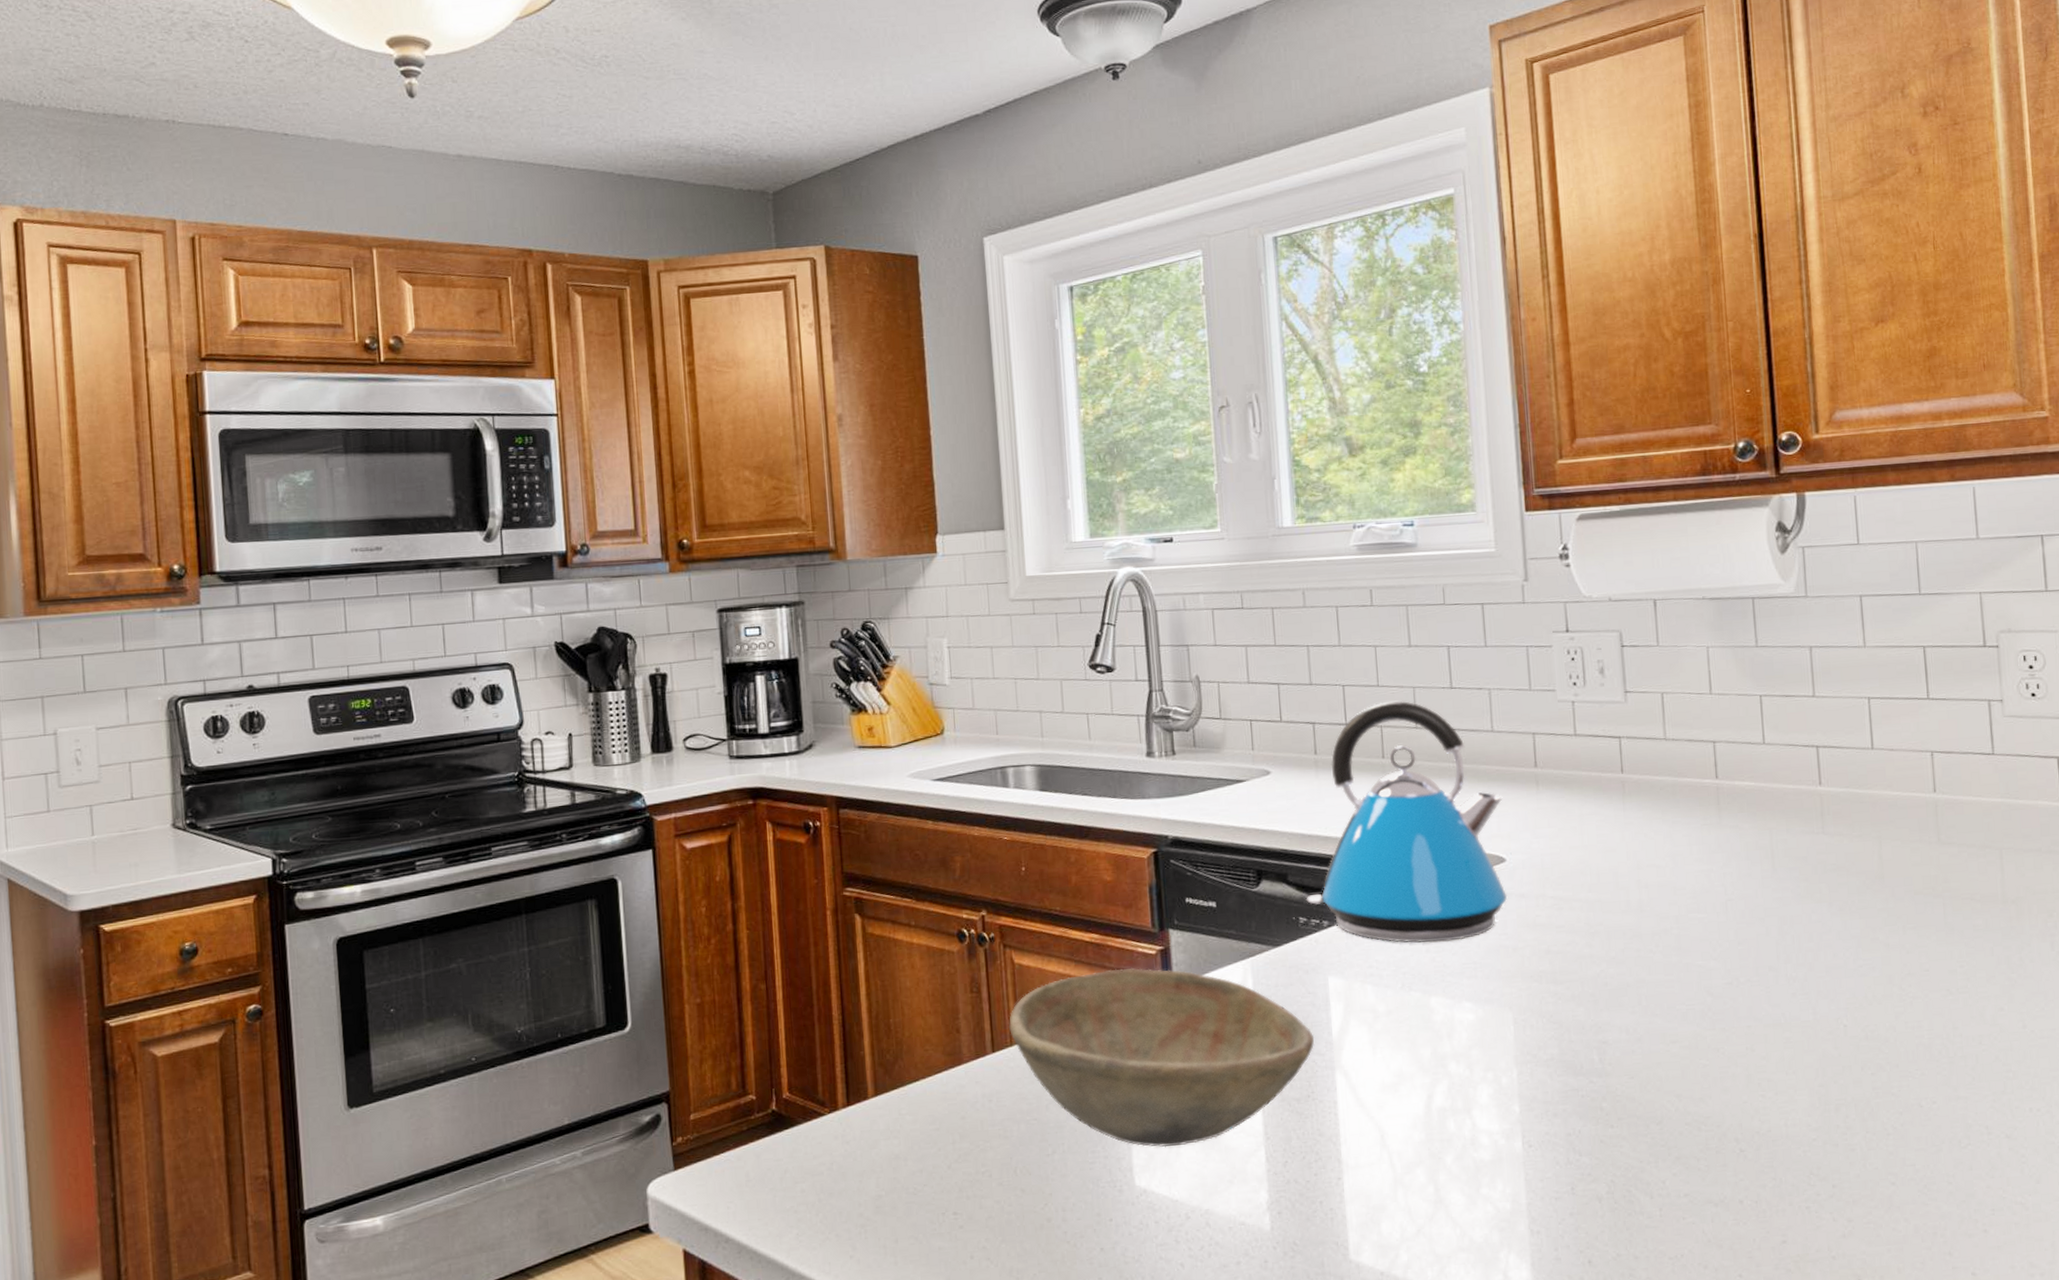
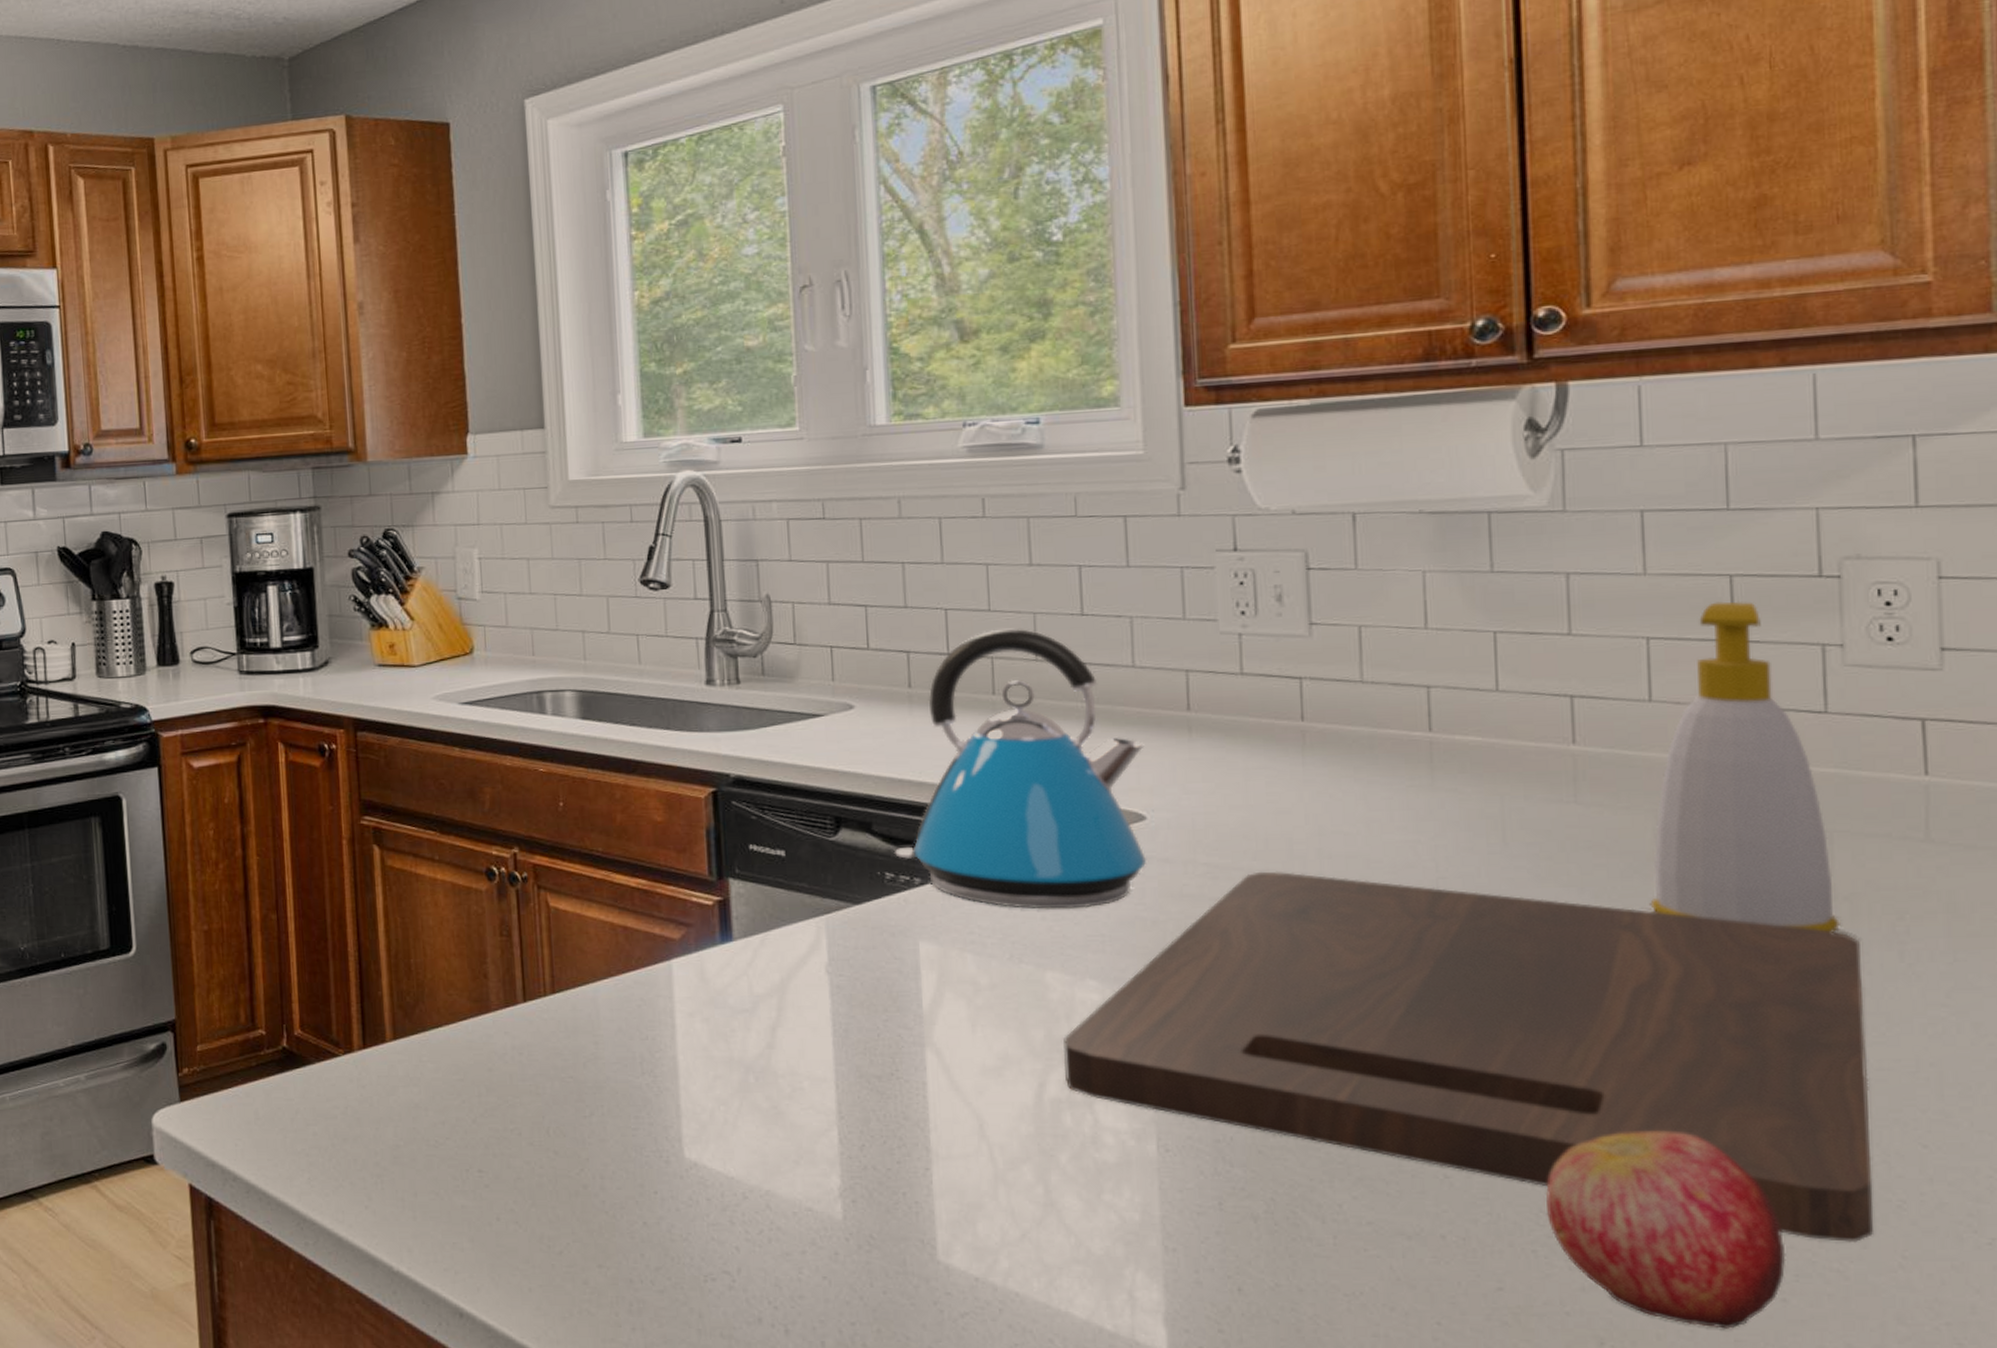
bowl: present [1009,967,1315,1148] -> none [543,918,901,1119]
cutting board: none [1446,900,2044,1179] -> present [1063,871,1875,1242]
apple: none [1814,1099,1985,1259] -> present [1546,1130,1786,1329]
soap bottle: none [1879,667,2010,930] -> present [1650,601,1840,933]

